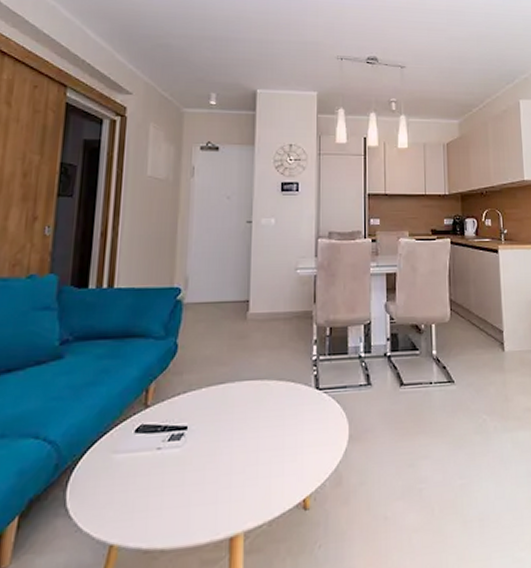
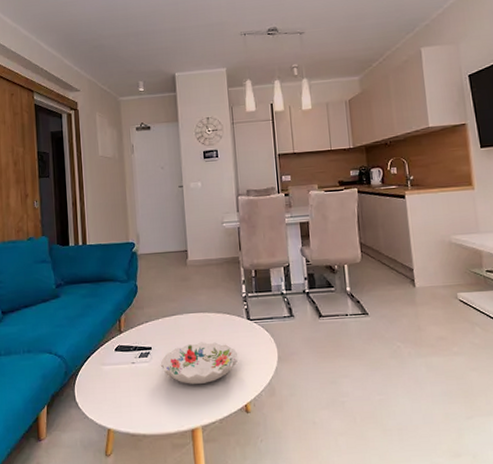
decorative bowl: none [196,418,299,475] -> present [160,342,238,384]

